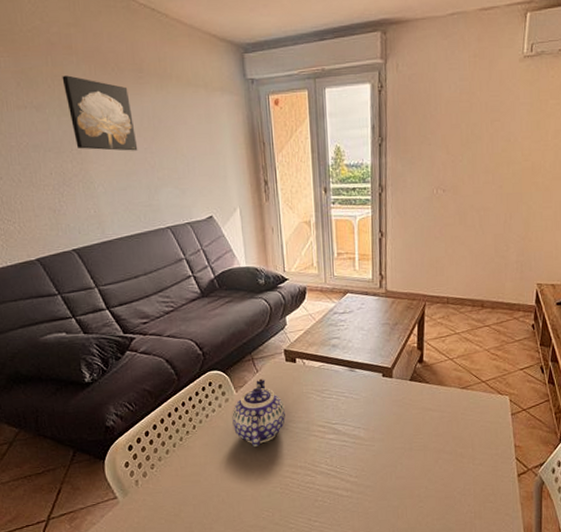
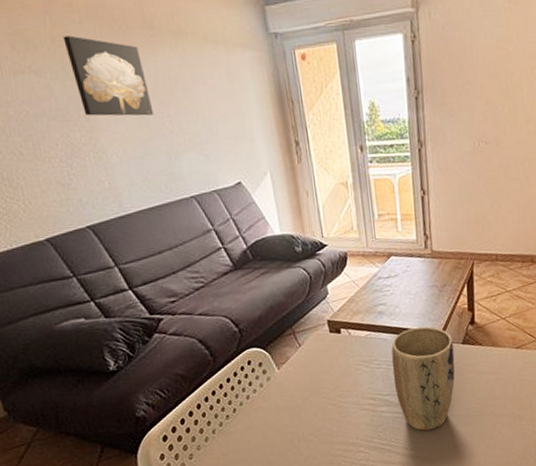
teapot: present [232,378,285,448] -> none [275,352,333,427]
plant pot: none [342,361,402,461] -> present [391,326,455,431]

